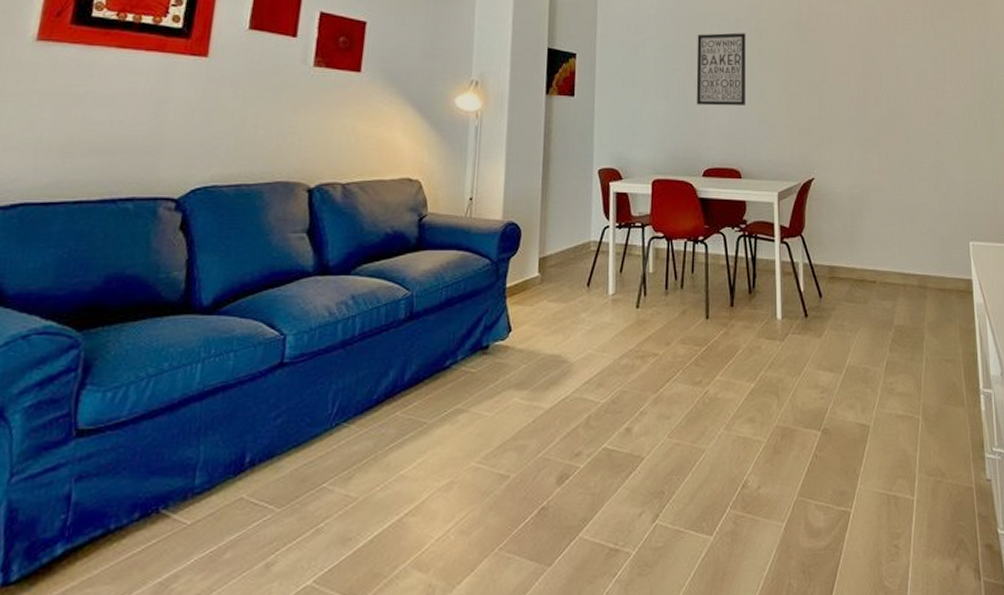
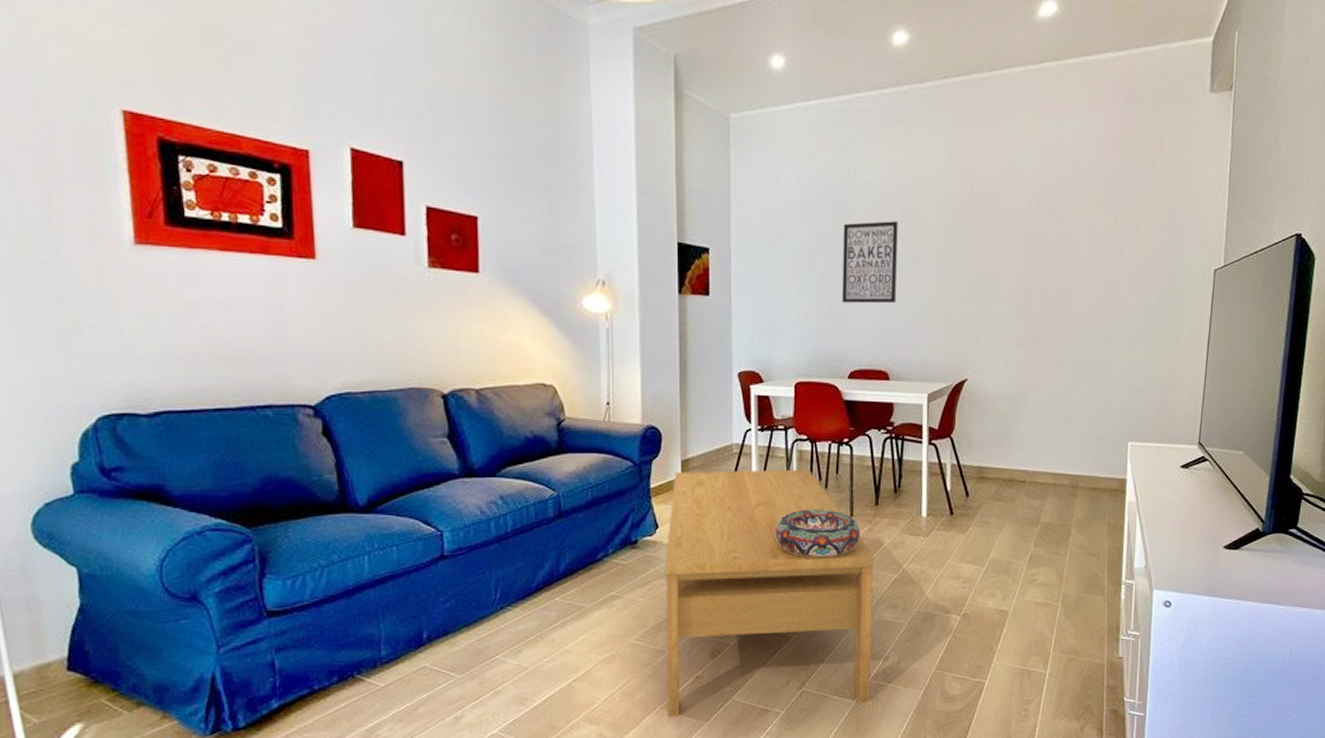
coffee table: none [507,268,732,560] -> present [665,469,875,717]
decorative bowl: none [630,310,717,365] -> present [775,509,861,558]

